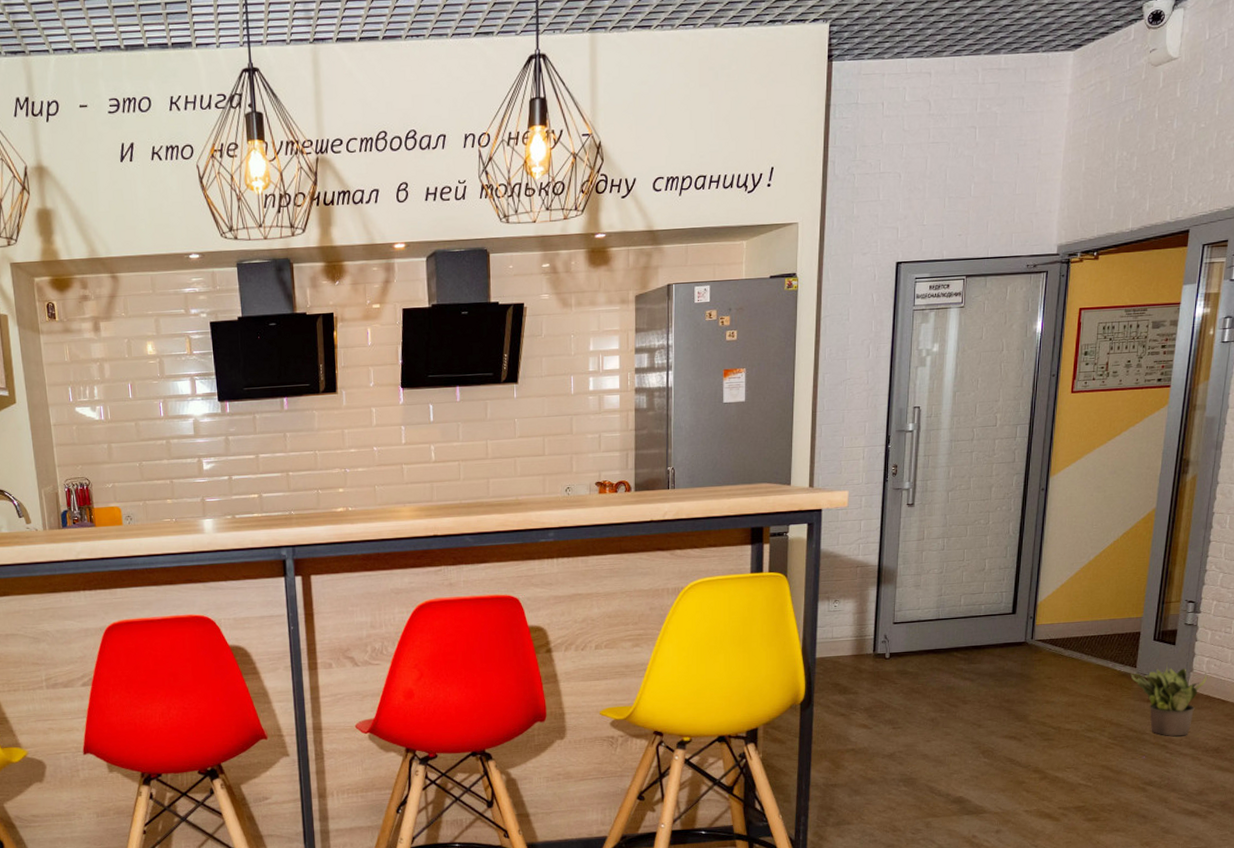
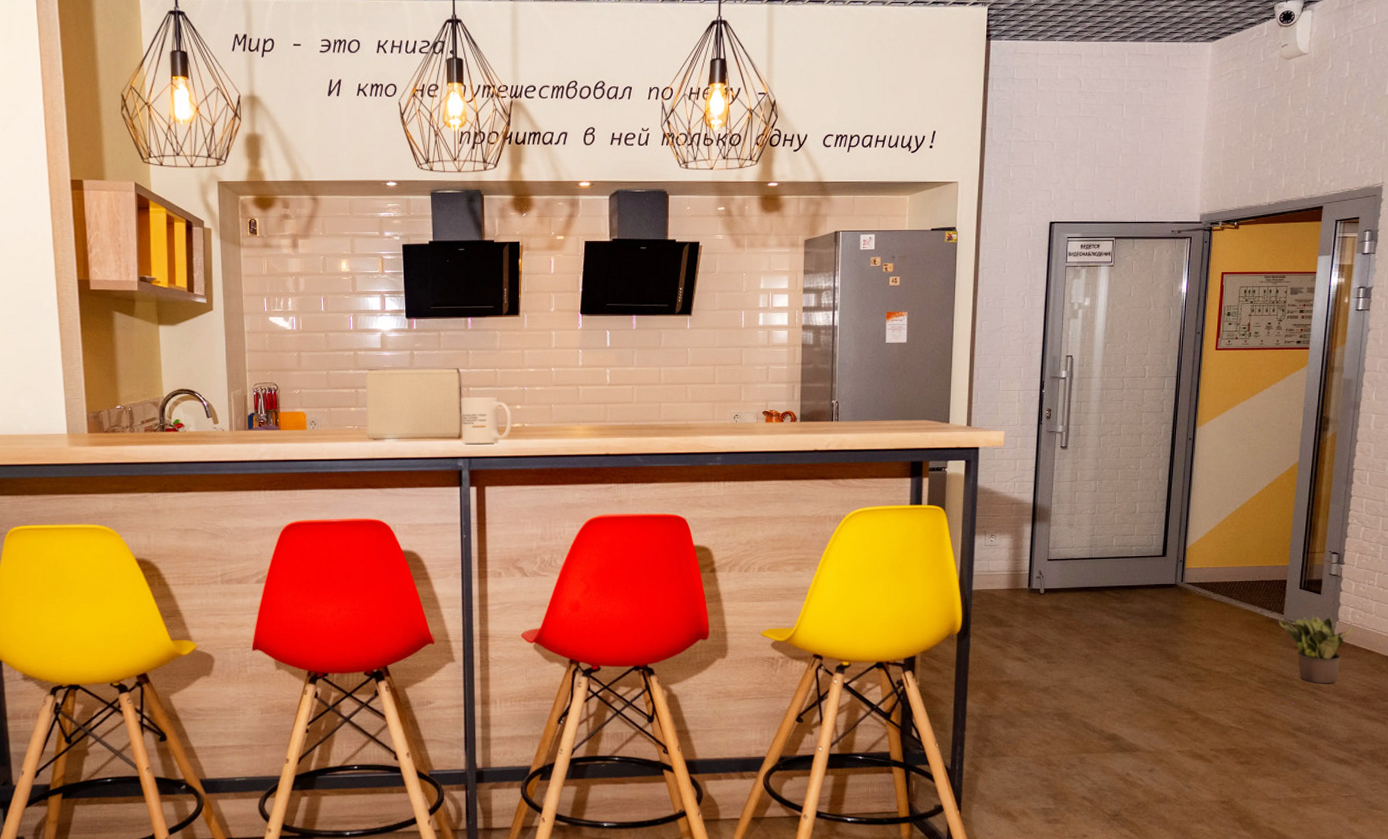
box: none [180,452,285,533] -> present [366,368,464,440]
mug: none [280,480,336,532] -> present [460,396,513,444]

